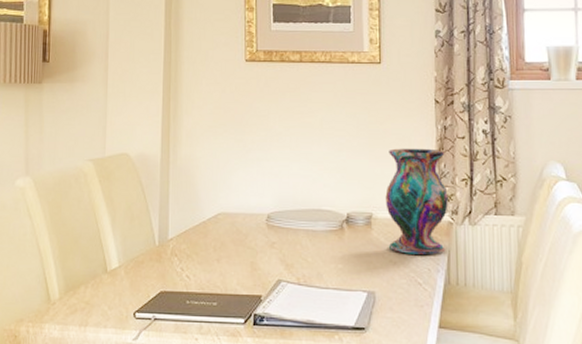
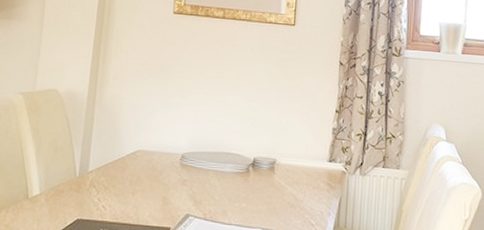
vase: present [385,148,448,255] -> none [287,102,344,200]

